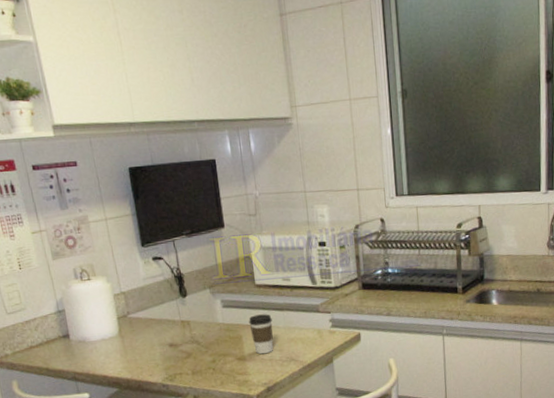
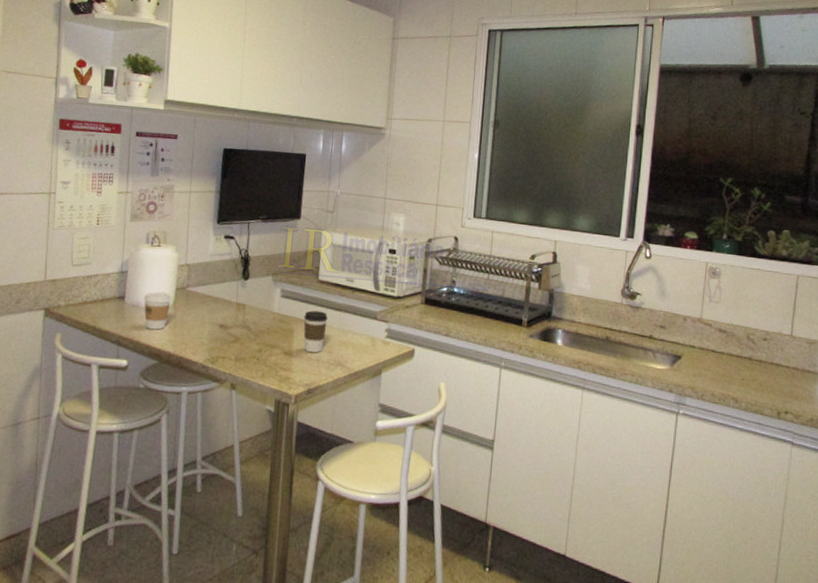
coffee cup: none [88,323,117,361] -> present [144,291,172,330]

